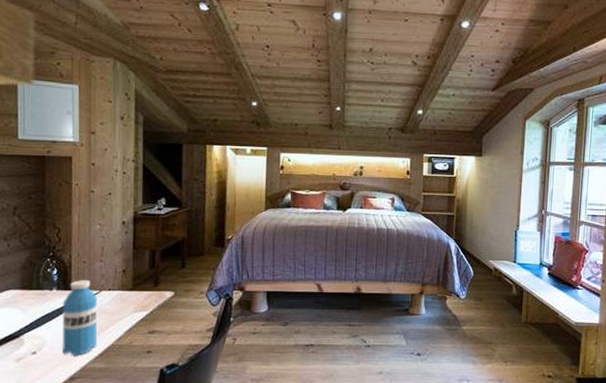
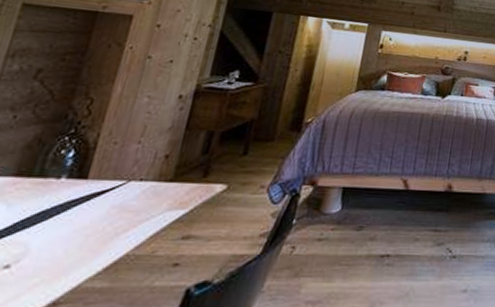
water bottle: present [62,280,97,355] -> none [50,166,122,270]

